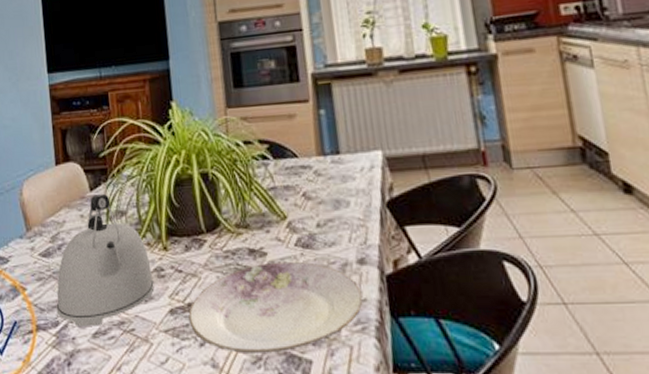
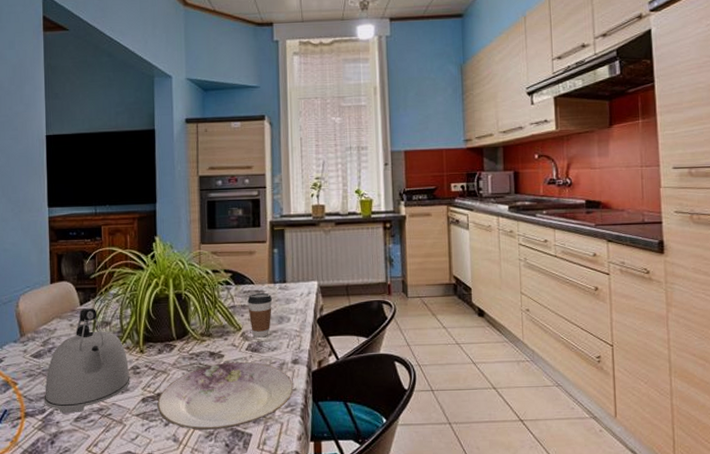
coffee cup: none [291,168,325,229] -> present [247,292,273,338]

